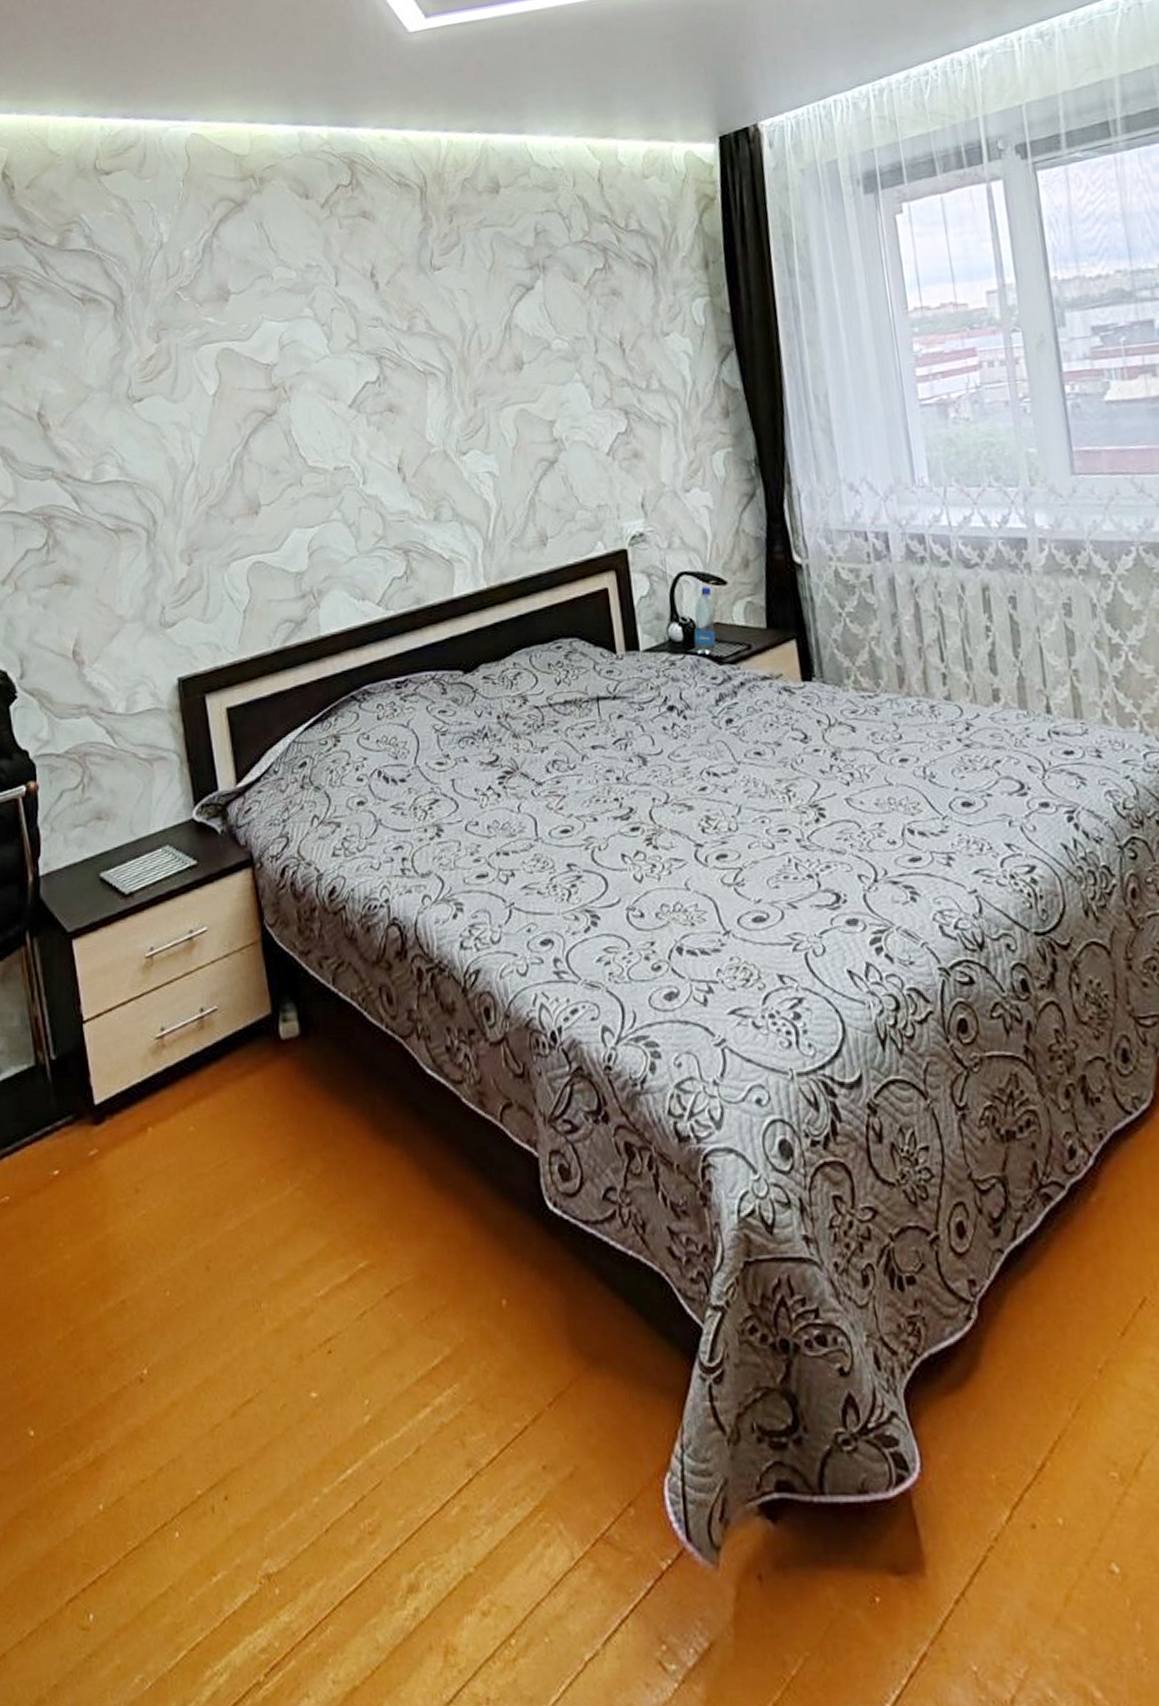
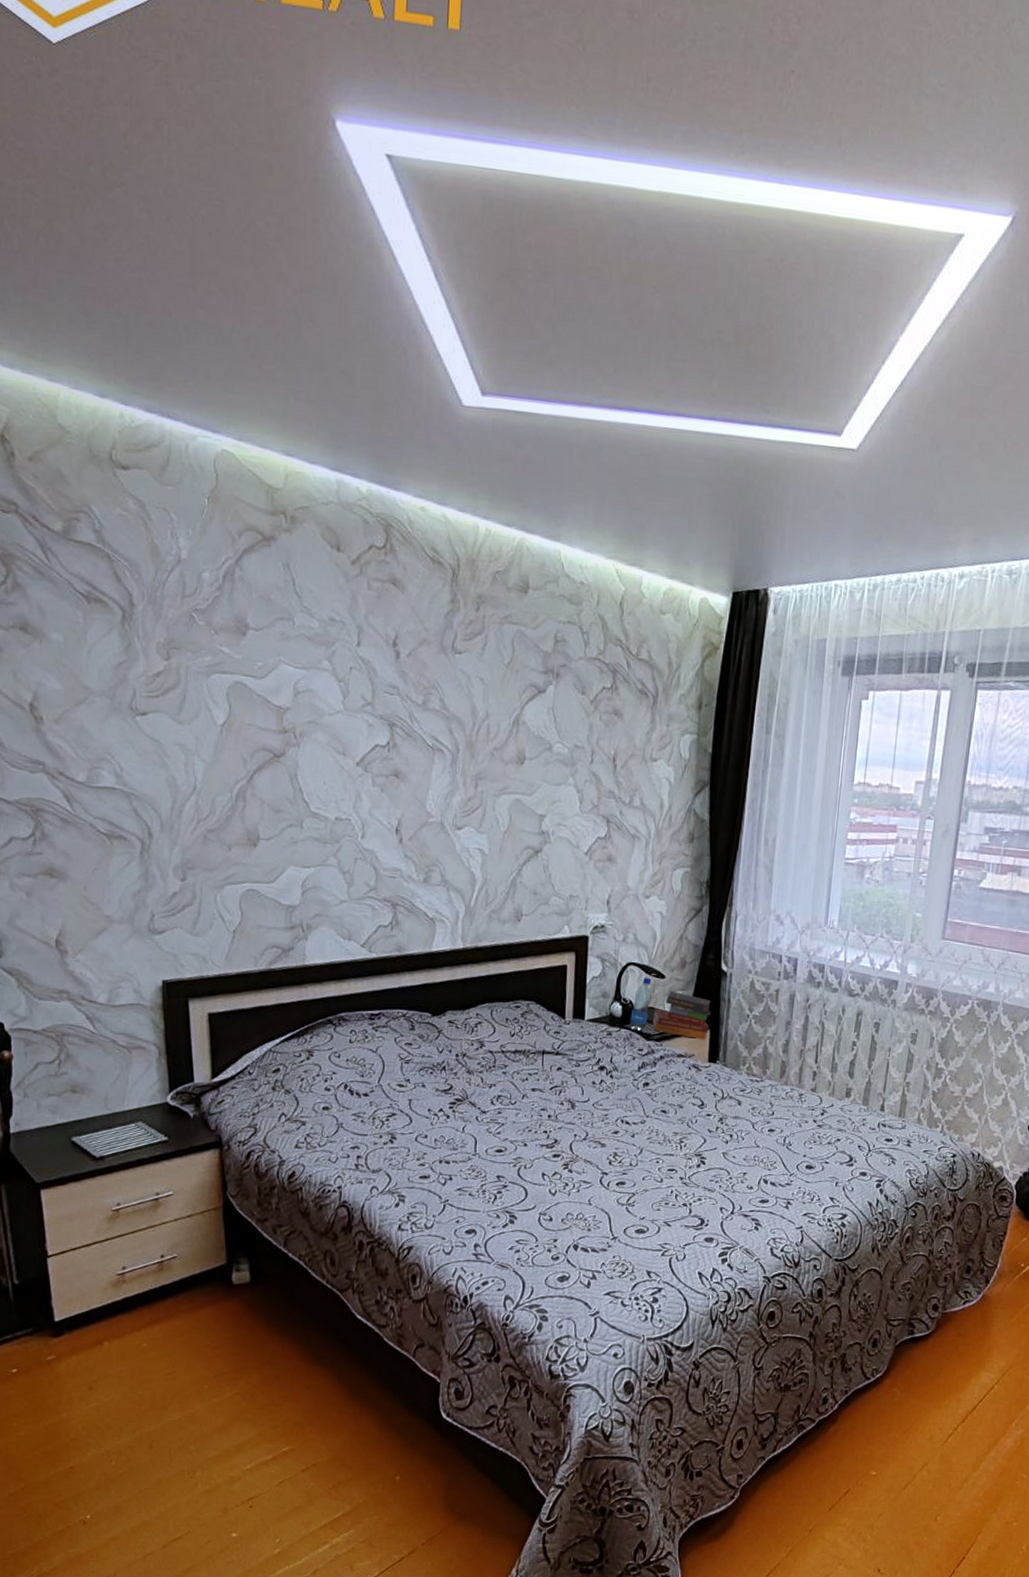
books: none [720,598,794,655] -> present [652,991,711,1040]

